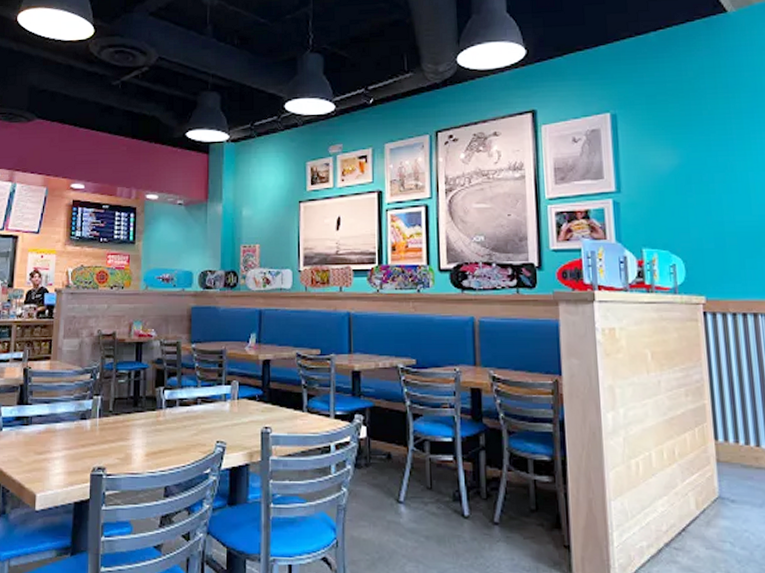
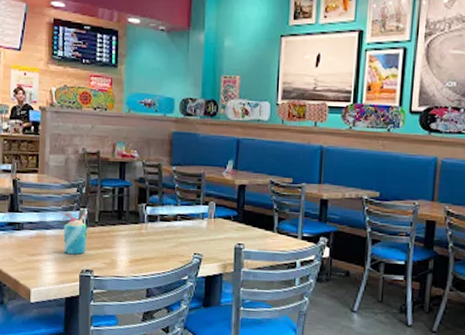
milkshake: none [74,398,101,450] -> present [63,210,88,254]

